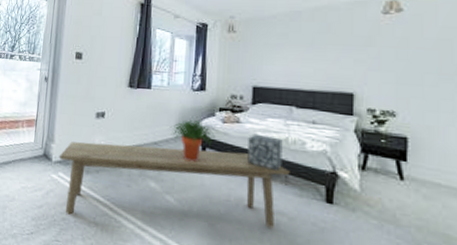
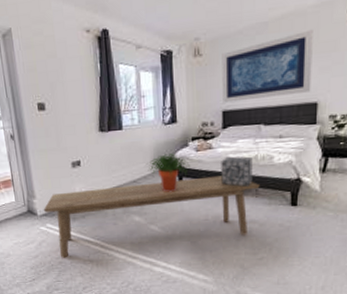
wall art: none [253,23,347,82] -> present [222,29,313,103]

